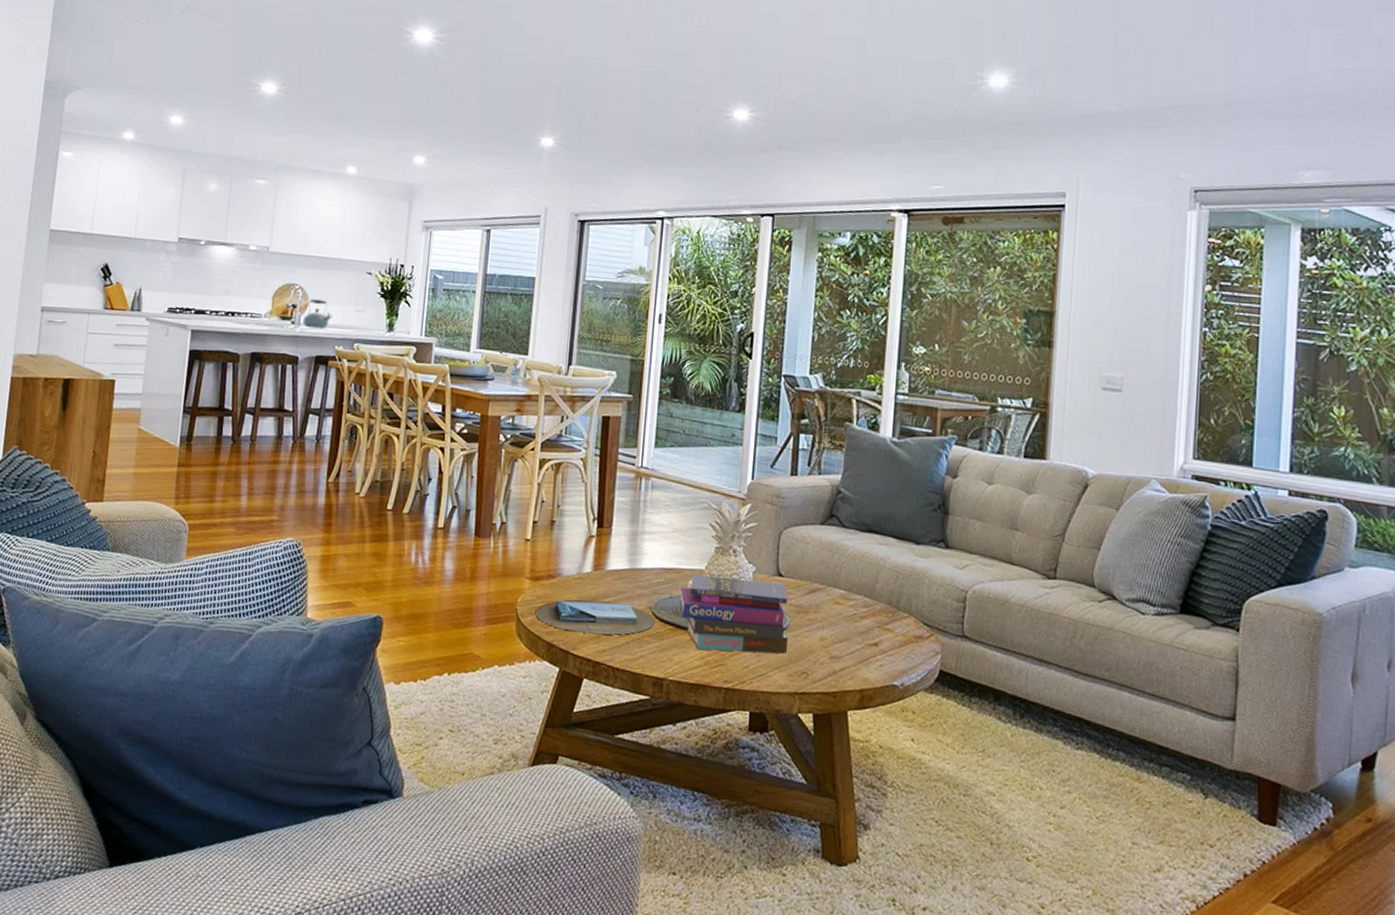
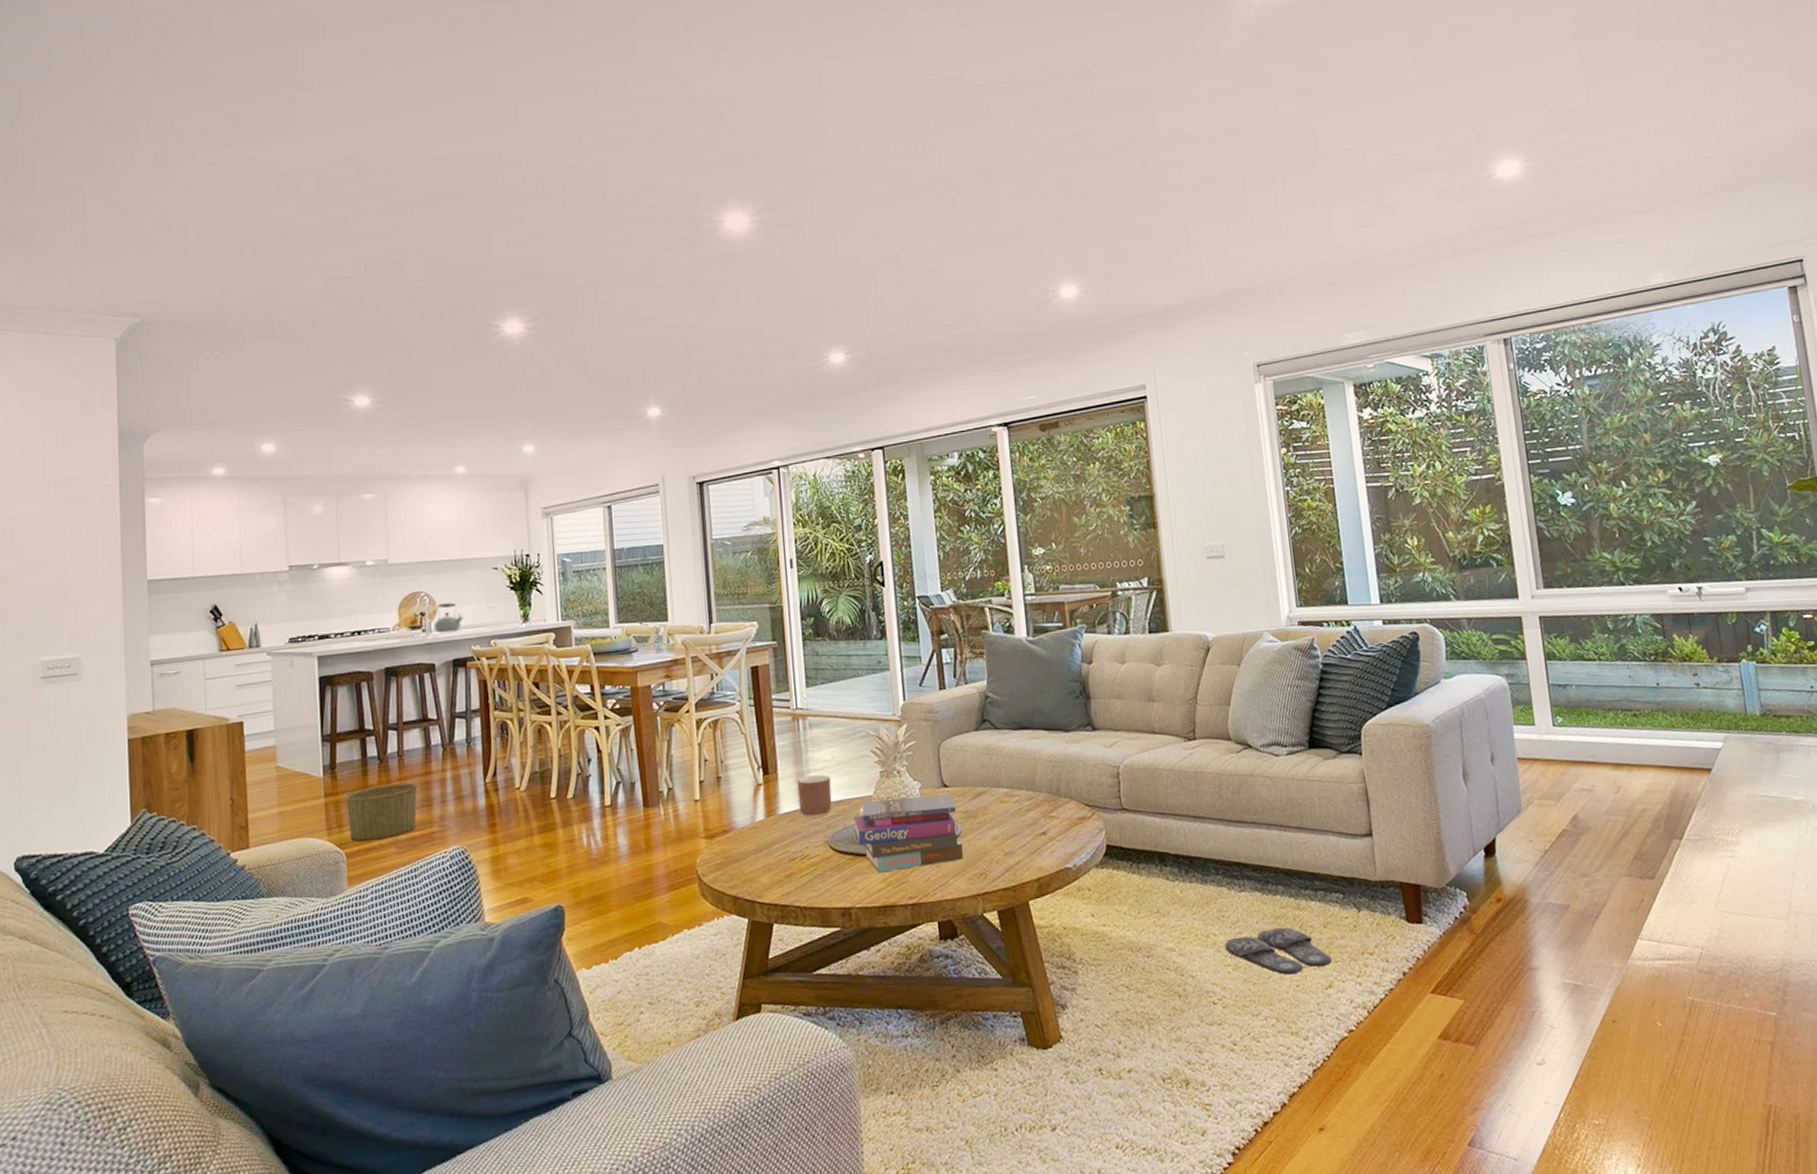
basket: none [195,464,264,519] -> present [345,783,418,843]
book: present [535,599,655,635] -> none [716,842,834,881]
mug: none [627,537,664,582] -> present [797,775,832,818]
slippers: none [1049,795,1166,849] -> present [1224,927,1332,975]

